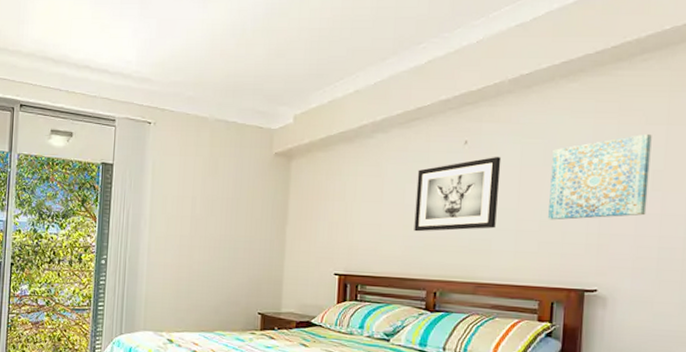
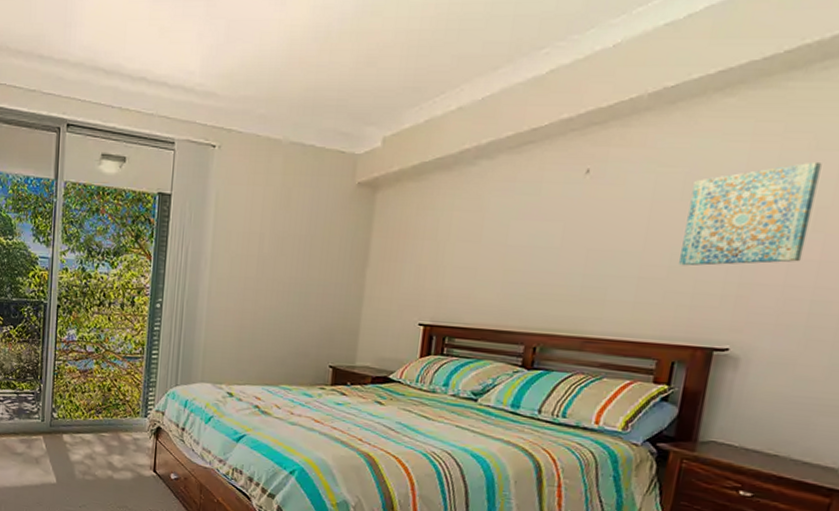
wall art: present [414,156,502,232] -> none [515,188,630,278]

